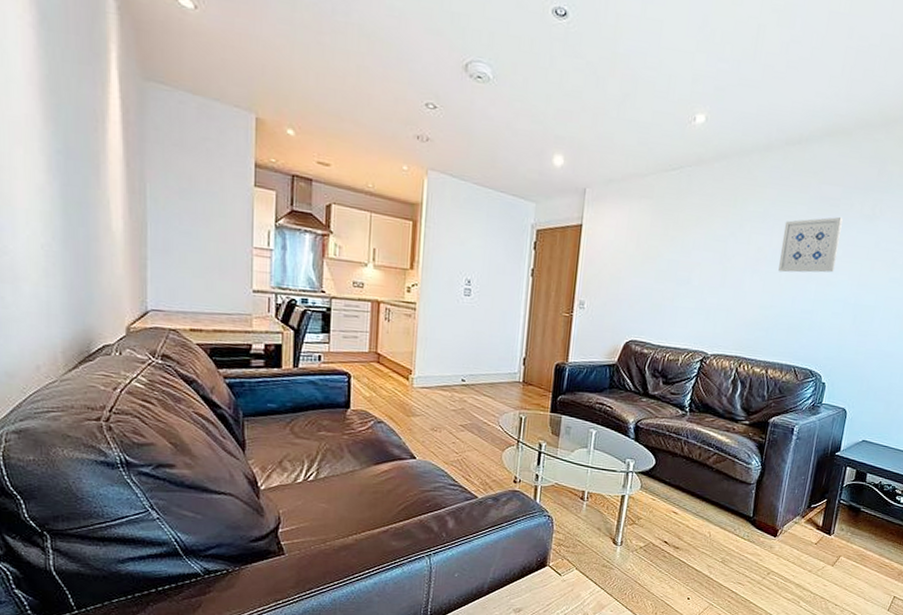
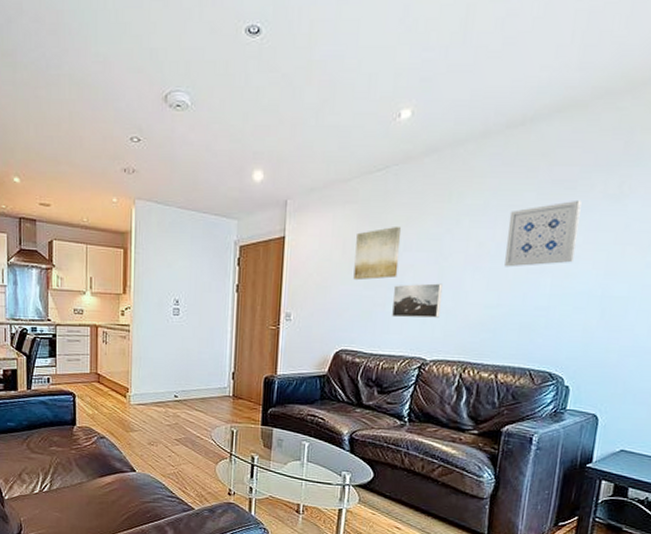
wall art: none [645,224,692,274] -> present [353,226,402,281]
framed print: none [679,281,725,315] -> present [392,283,443,318]

